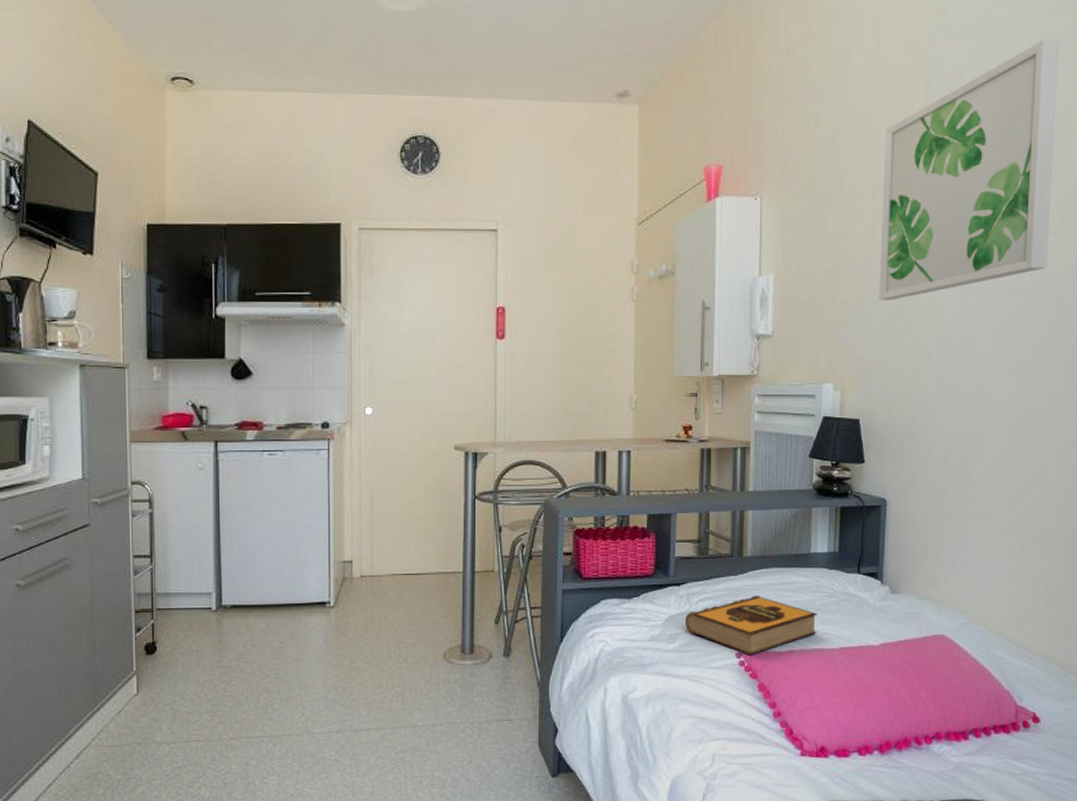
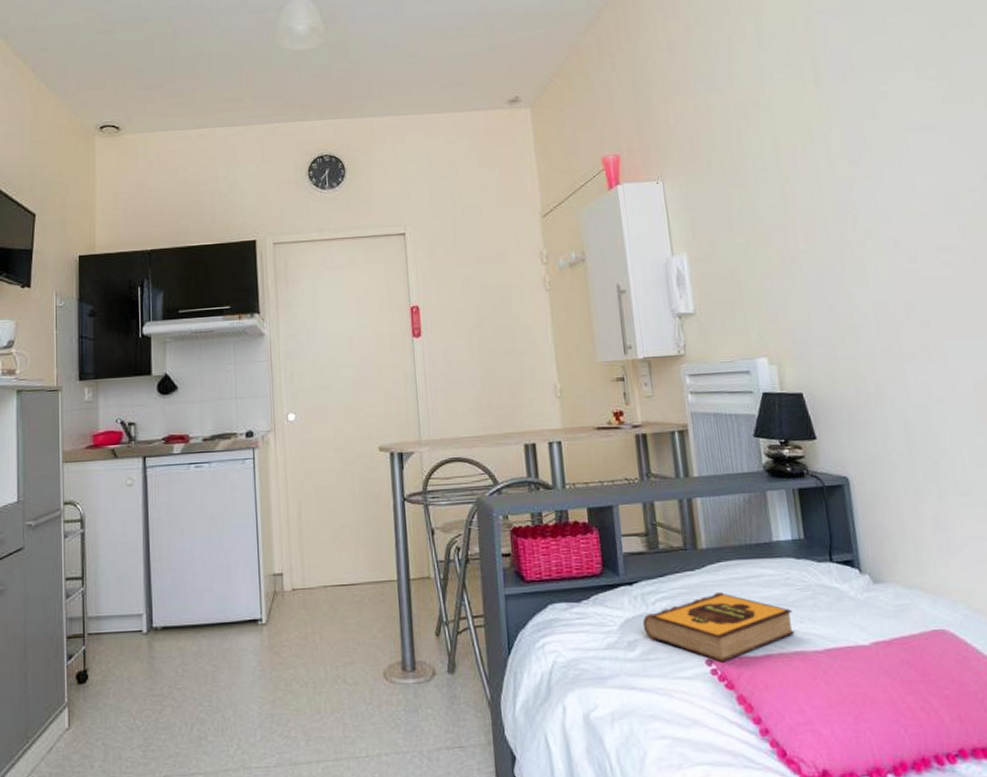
wall art: present [879,39,1059,301] -> none [779,9,977,270]

